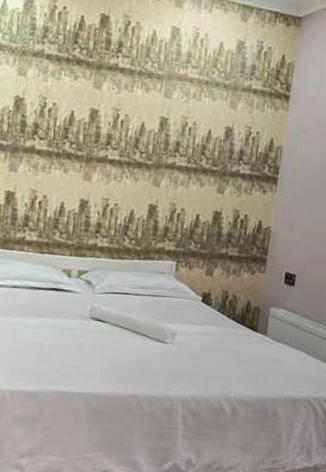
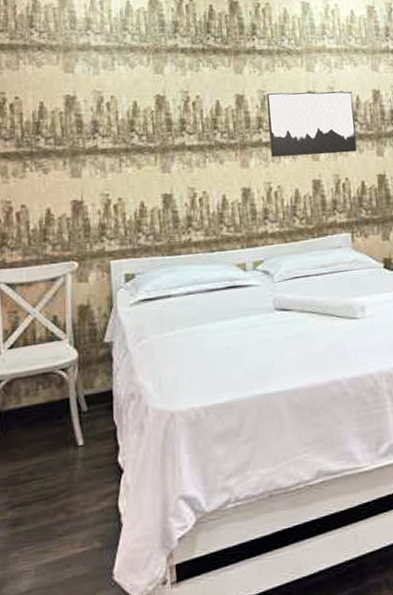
wall art: none [114,113,205,185] -> present [266,91,357,157]

